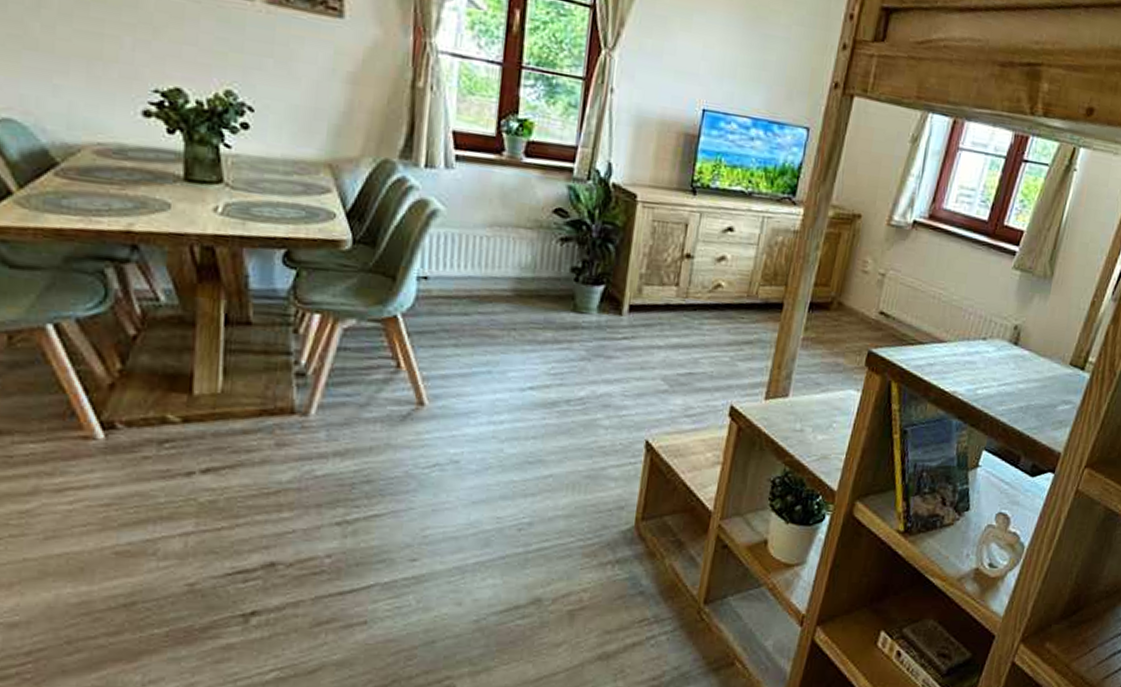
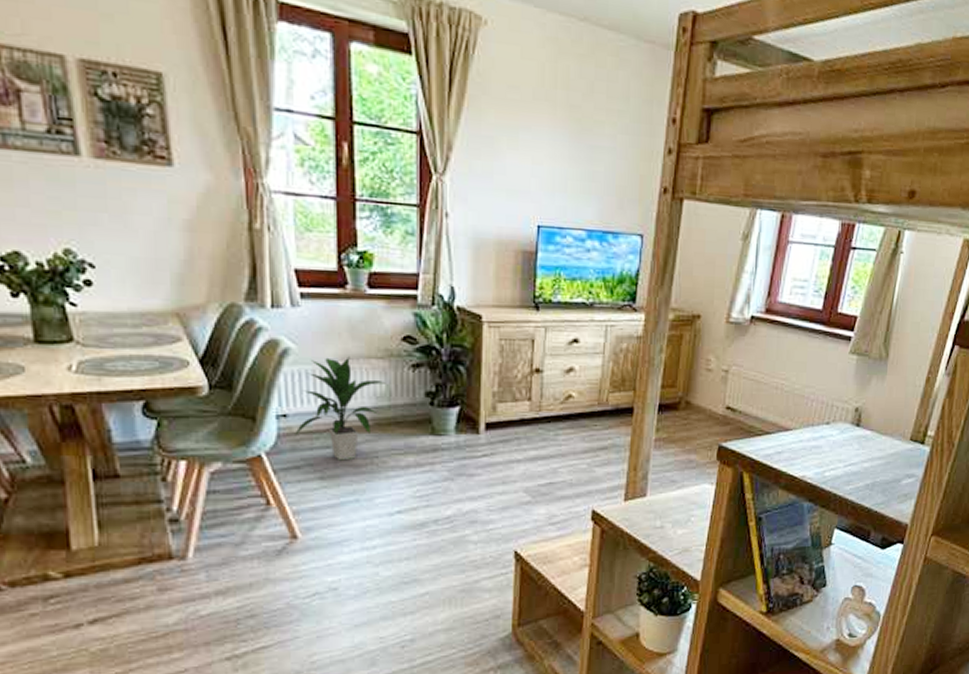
indoor plant: none [433,223,532,330] -> present [295,356,386,461]

